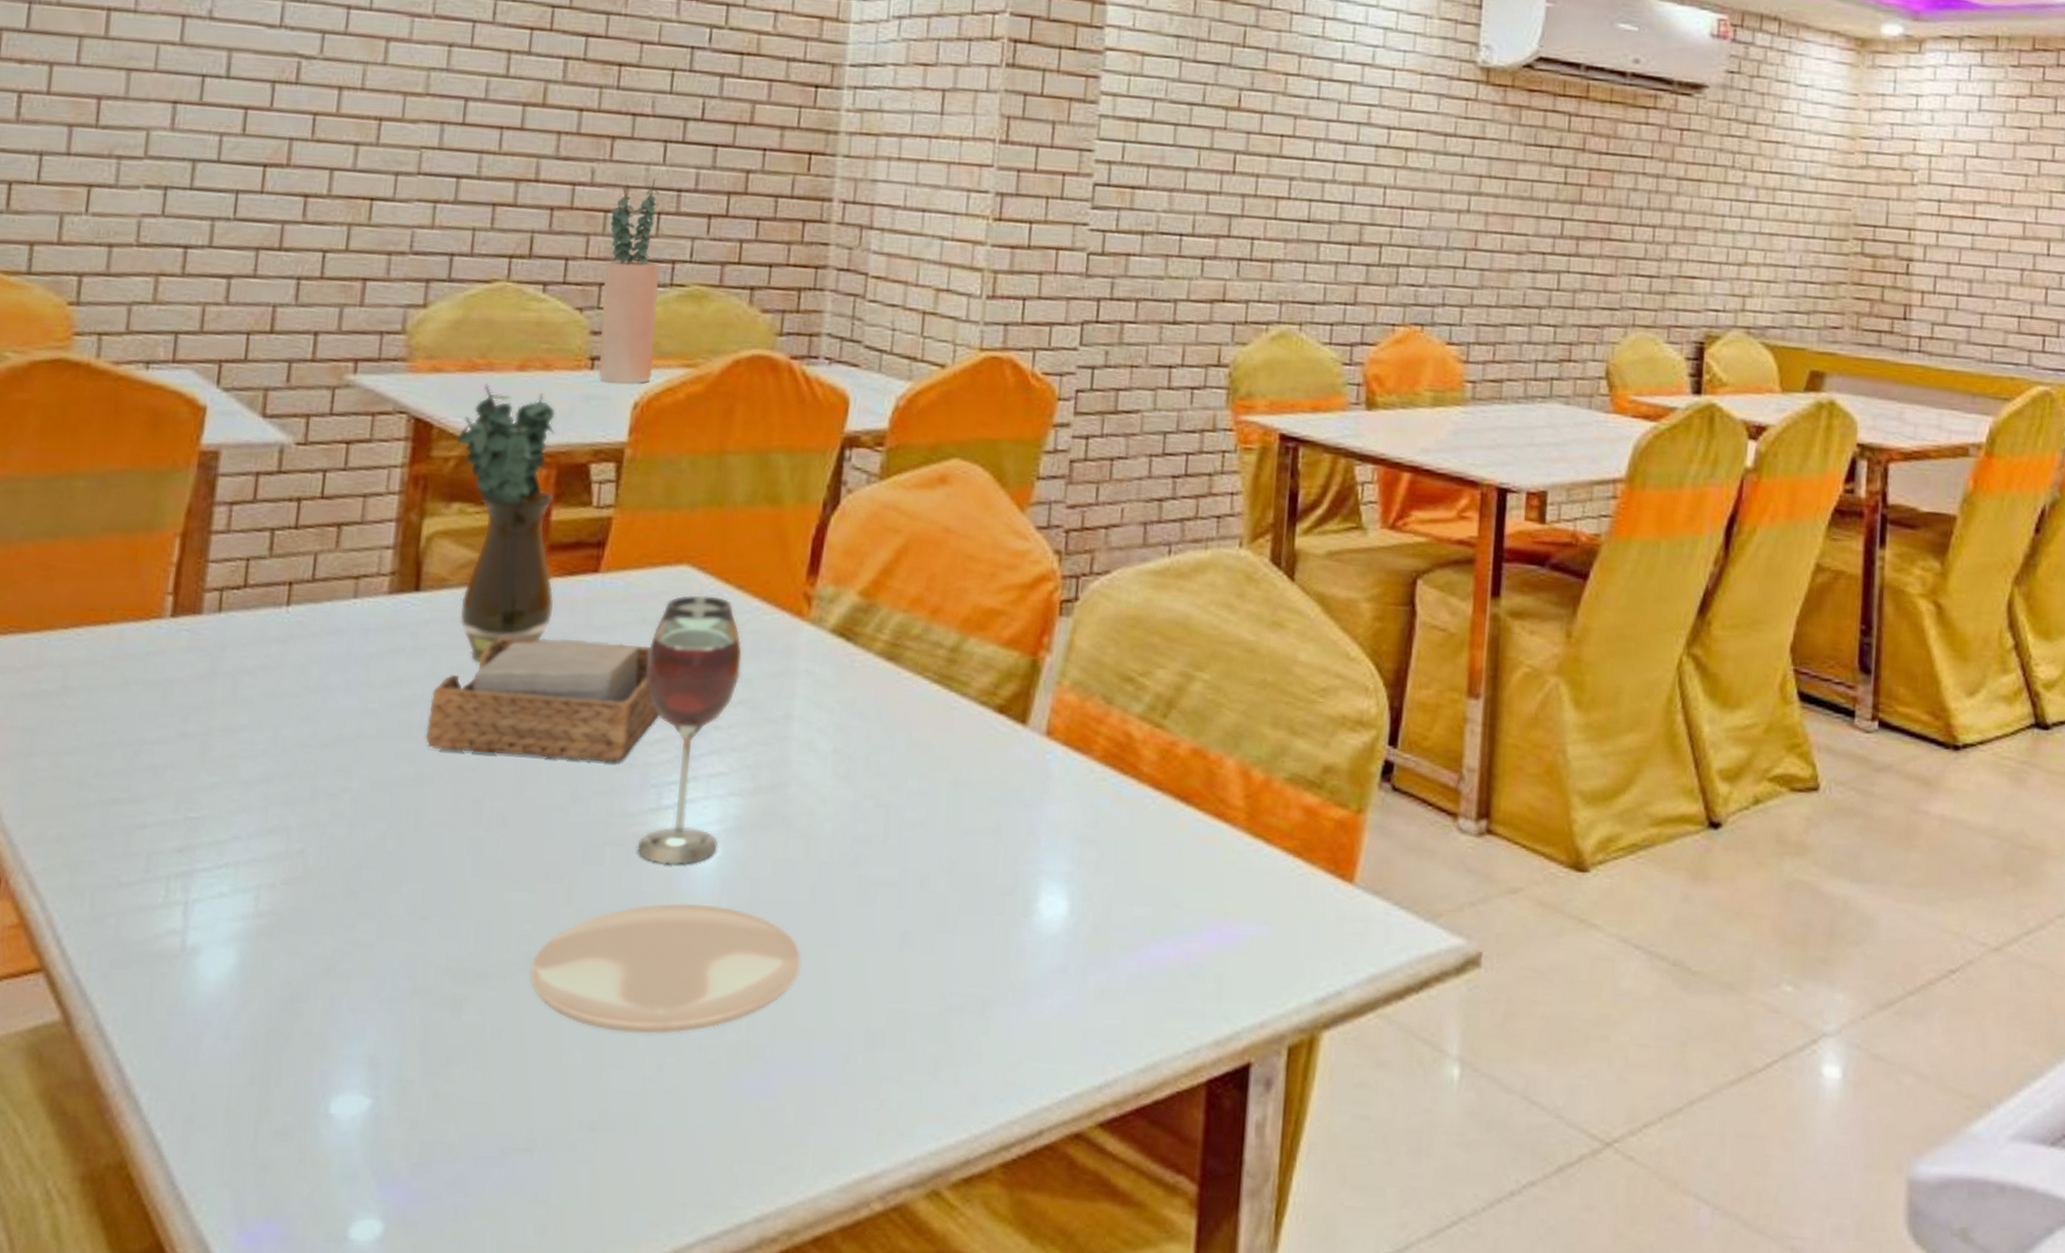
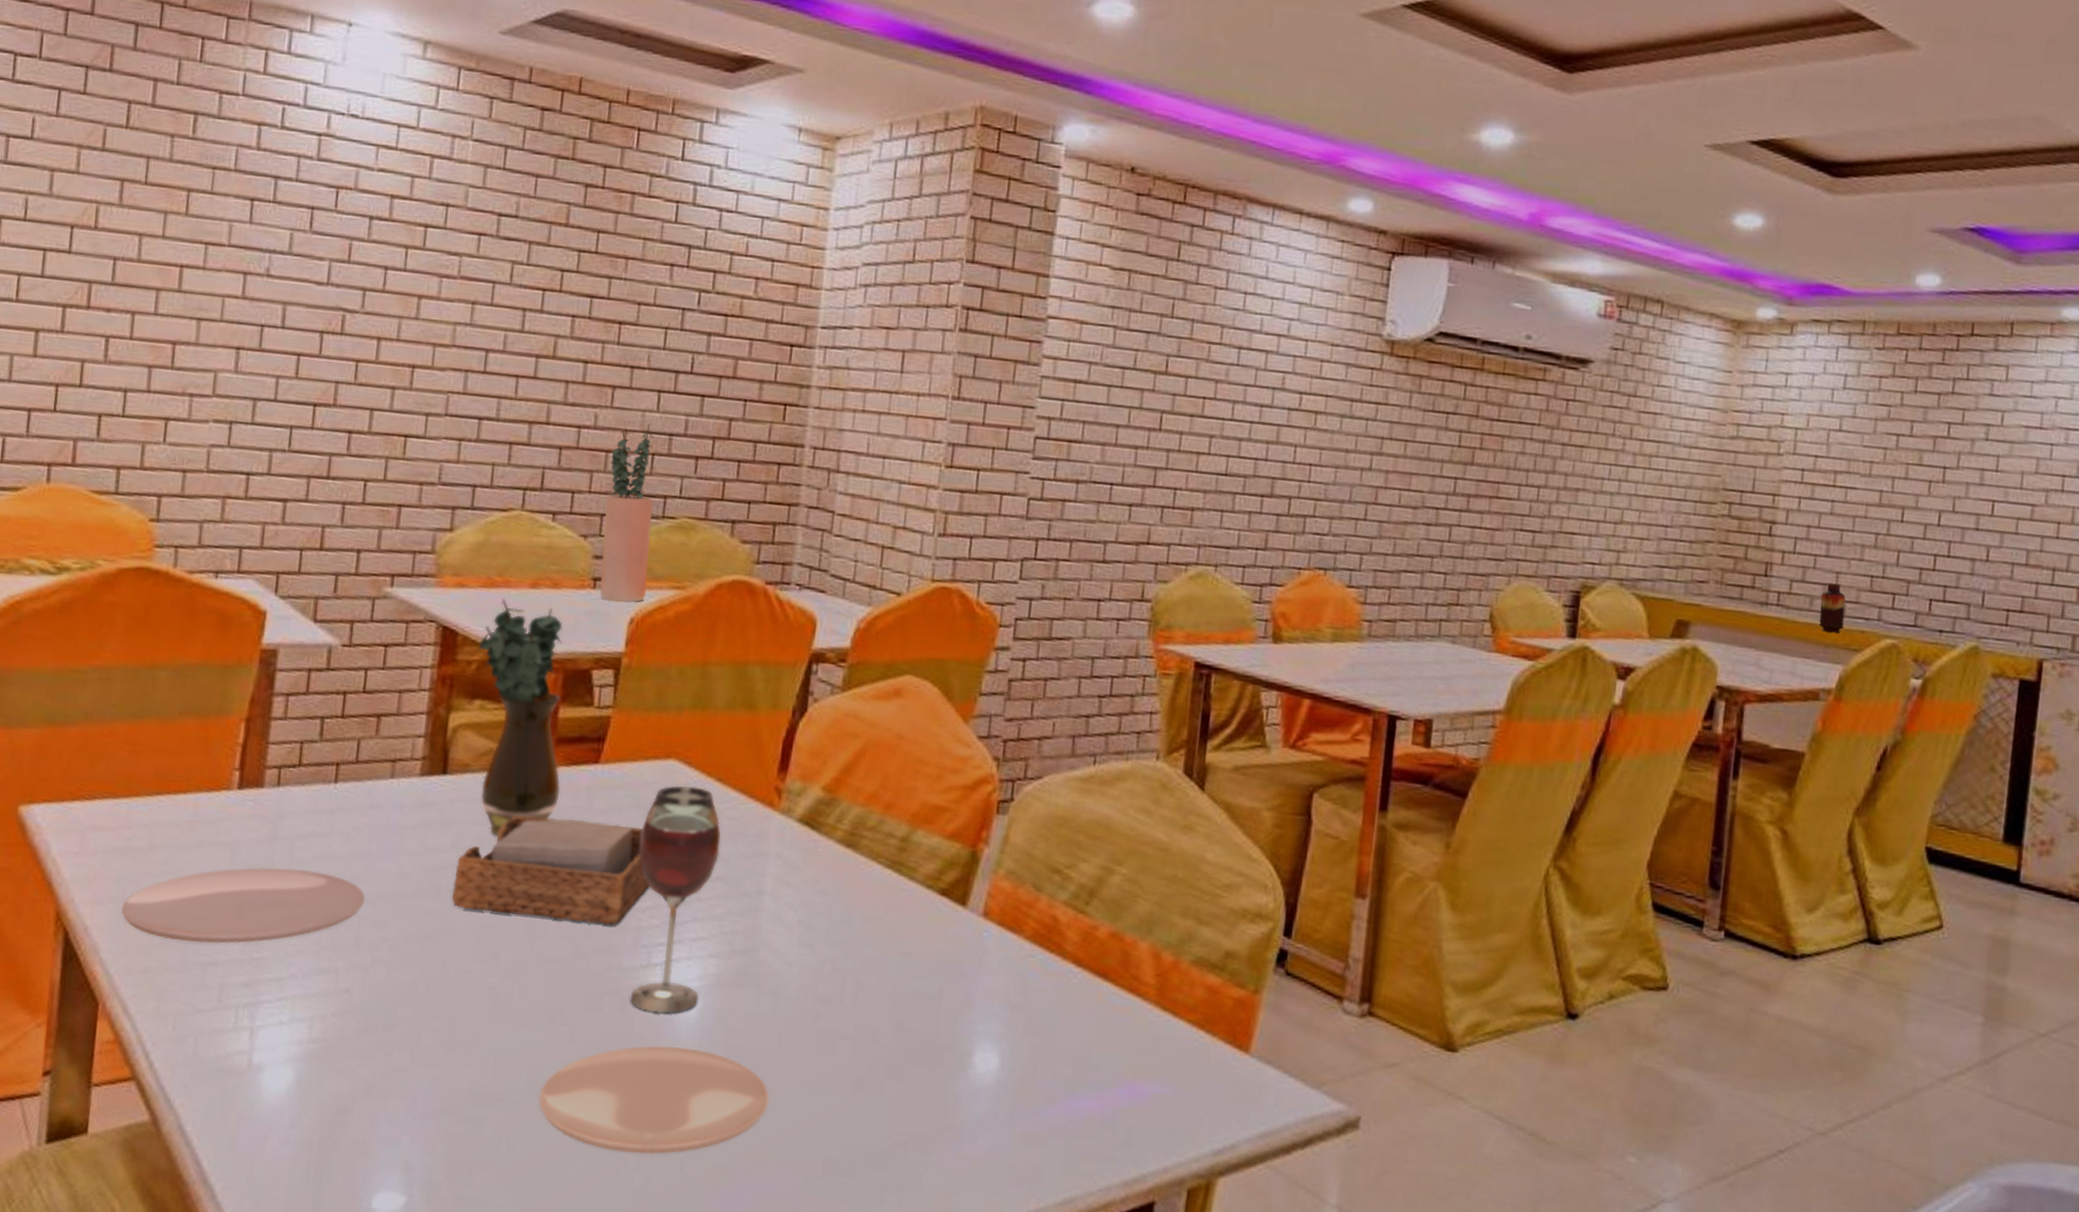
plate: none [29,709,323,803] -> present [121,867,366,944]
vase: none [1965,325,1992,381] -> present [1819,583,1846,633]

